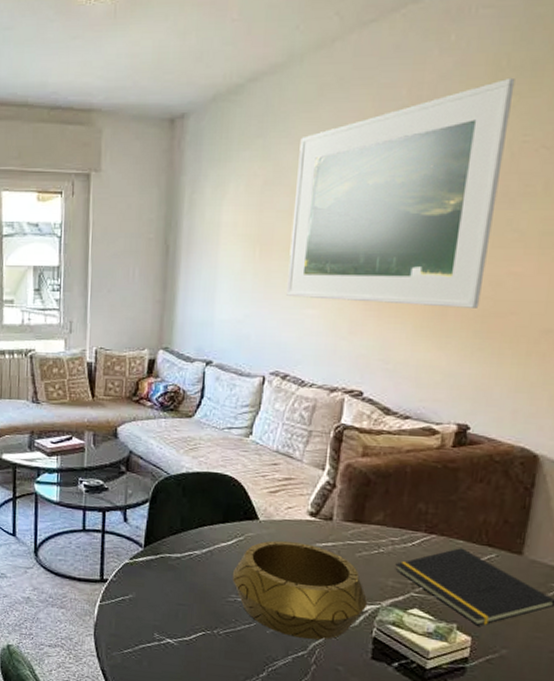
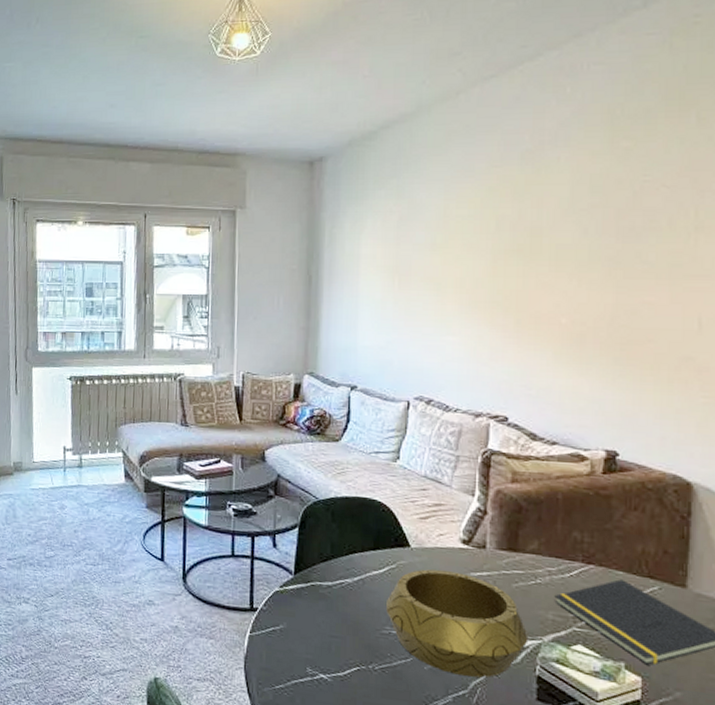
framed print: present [286,77,515,308] -> none [427,124,630,336]

